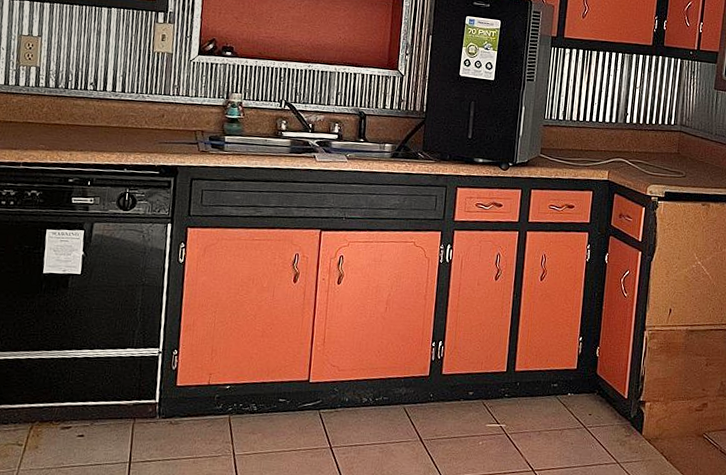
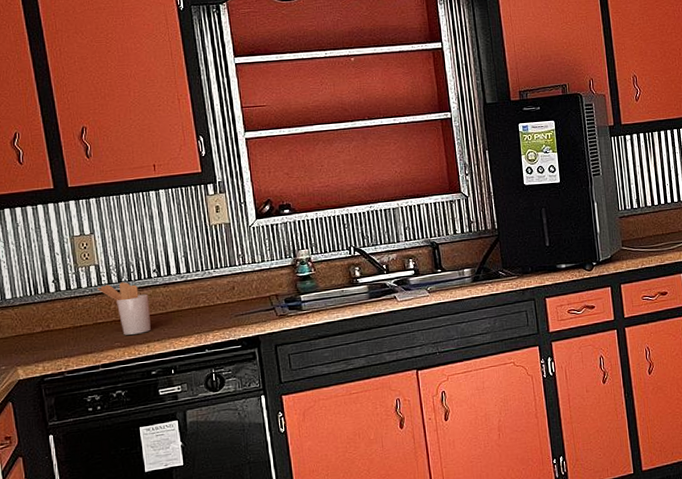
utensil holder: none [34,87,81,141] -> present [97,282,151,335]

